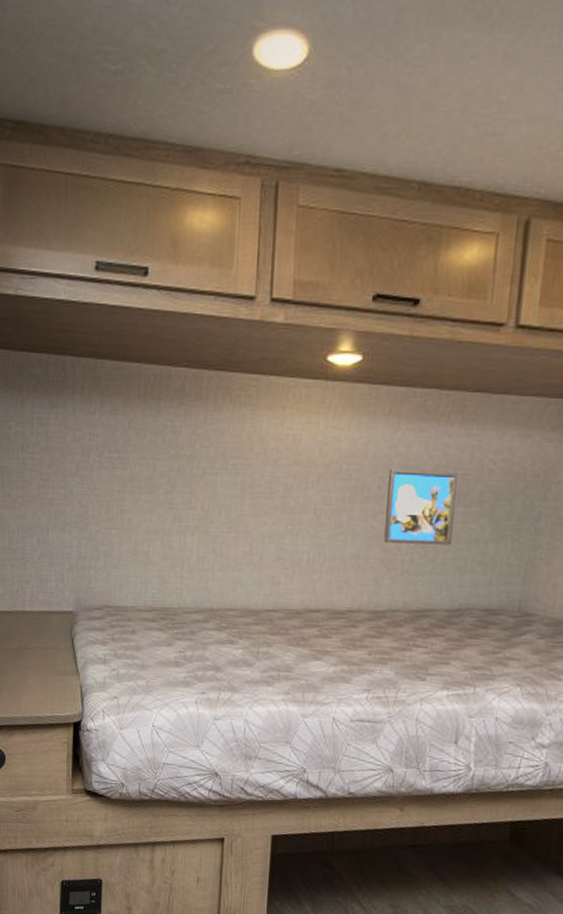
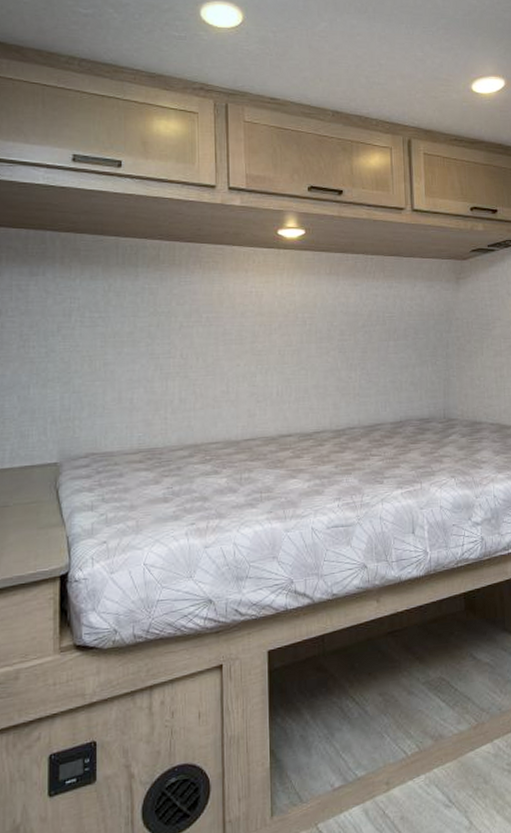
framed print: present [384,469,458,545] -> none [335,315,388,373]

